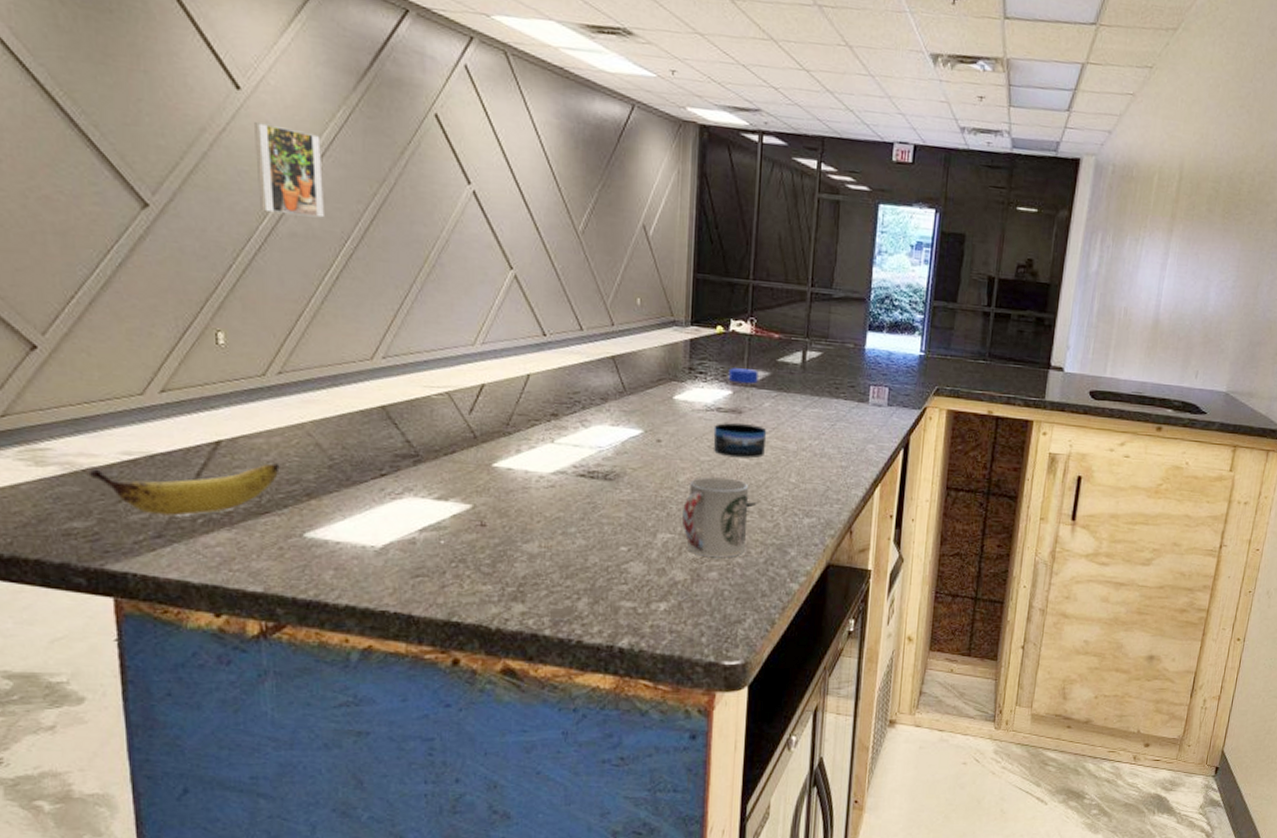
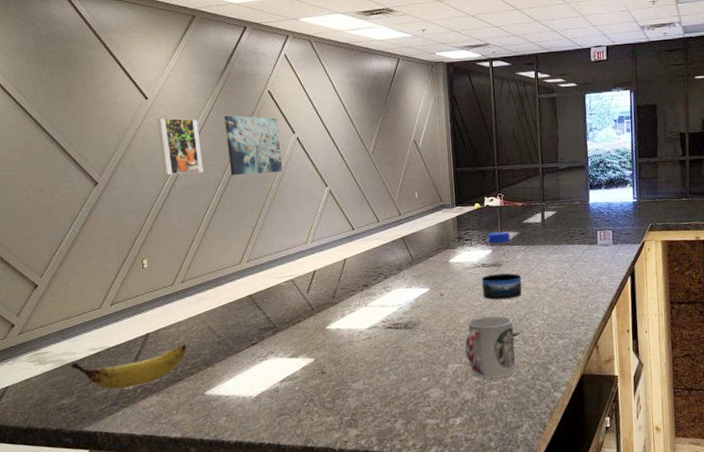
wall art: none [364,138,448,237] -> present [224,115,283,175]

